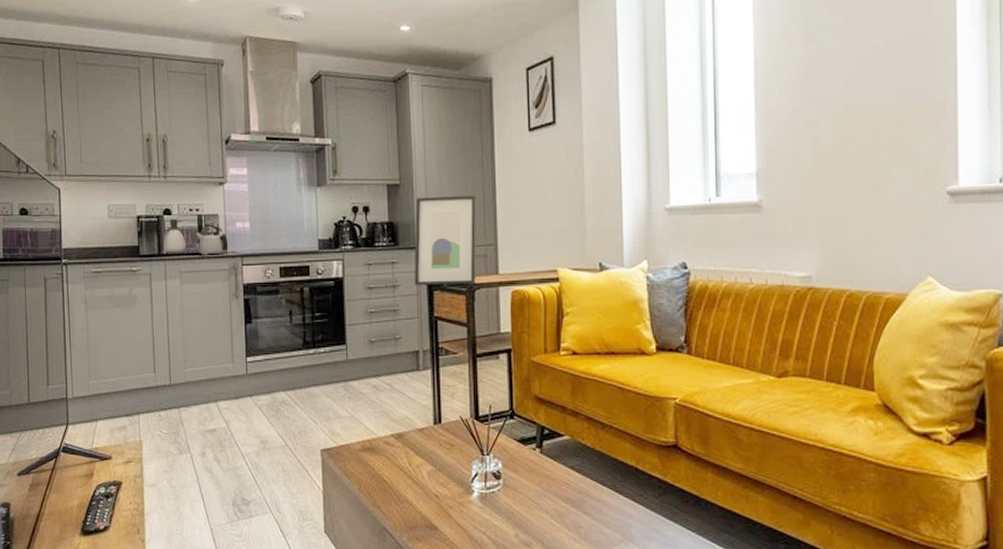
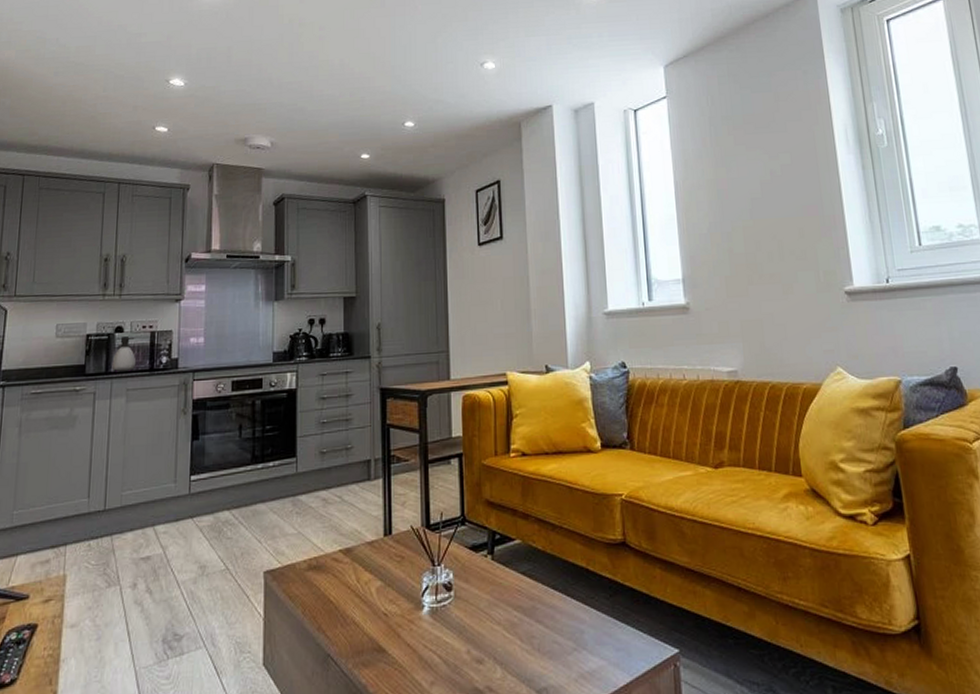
kettle: present [195,224,229,255] -> none [147,340,181,372]
picture frame: present [414,195,477,286] -> none [367,305,430,395]

